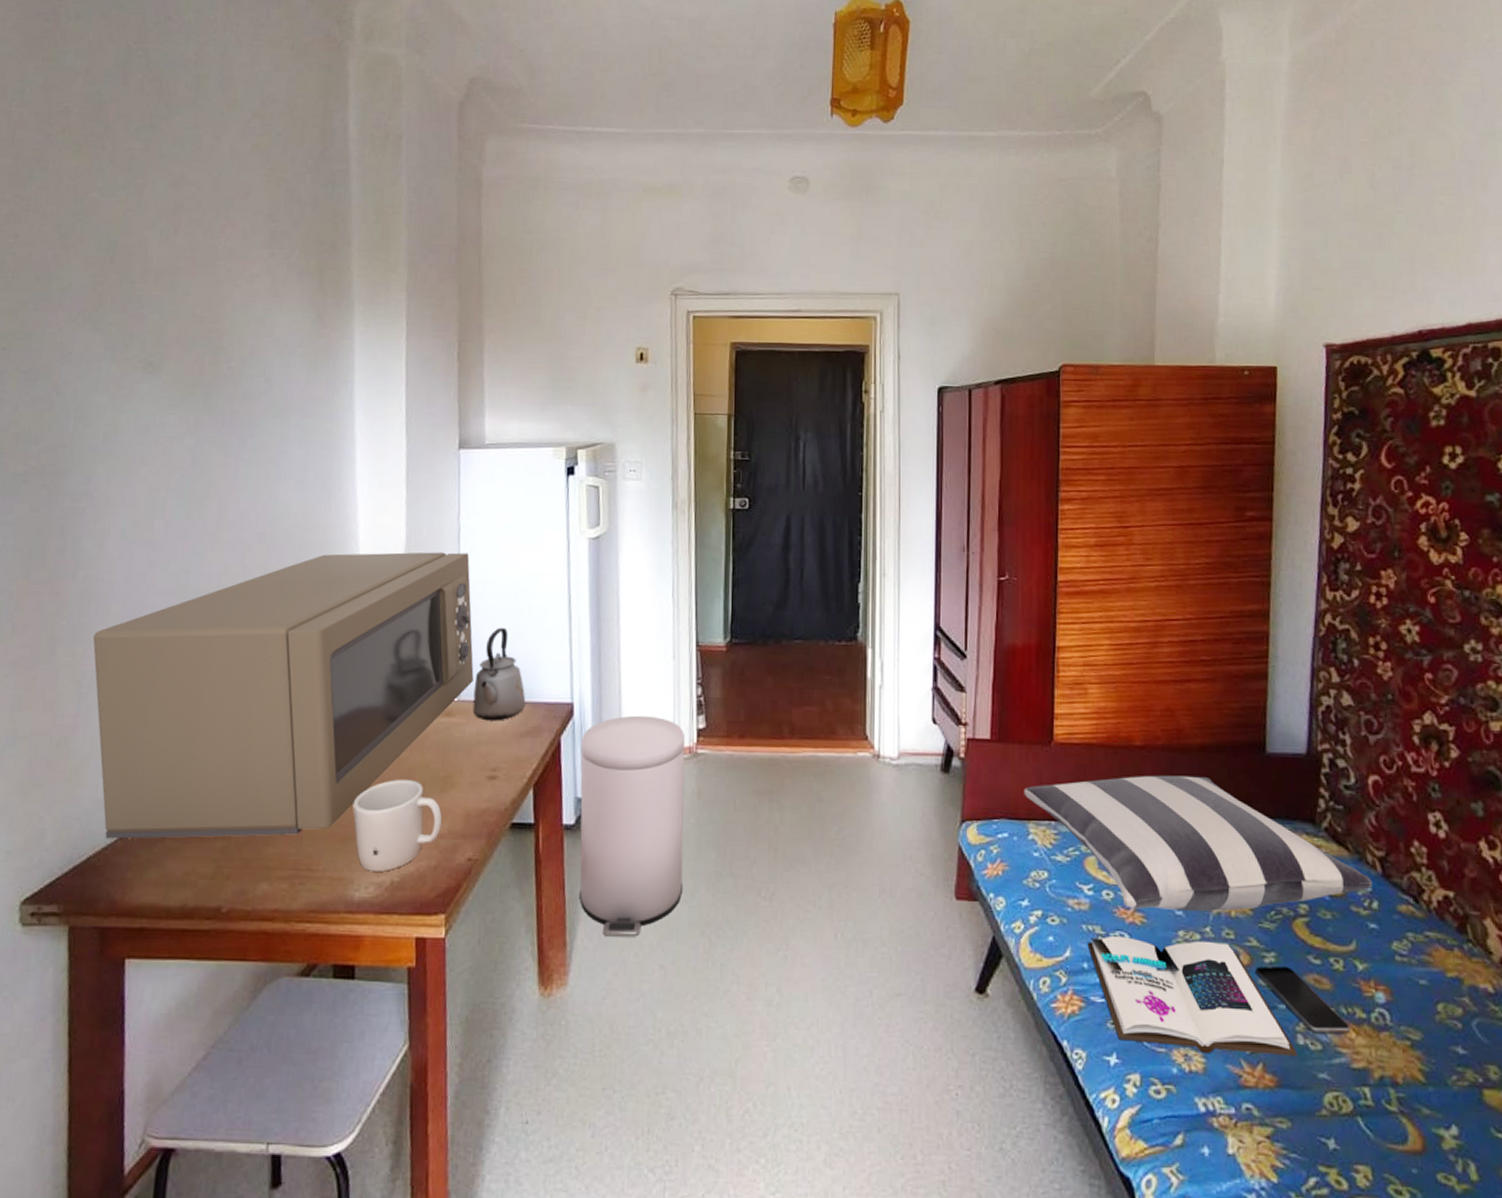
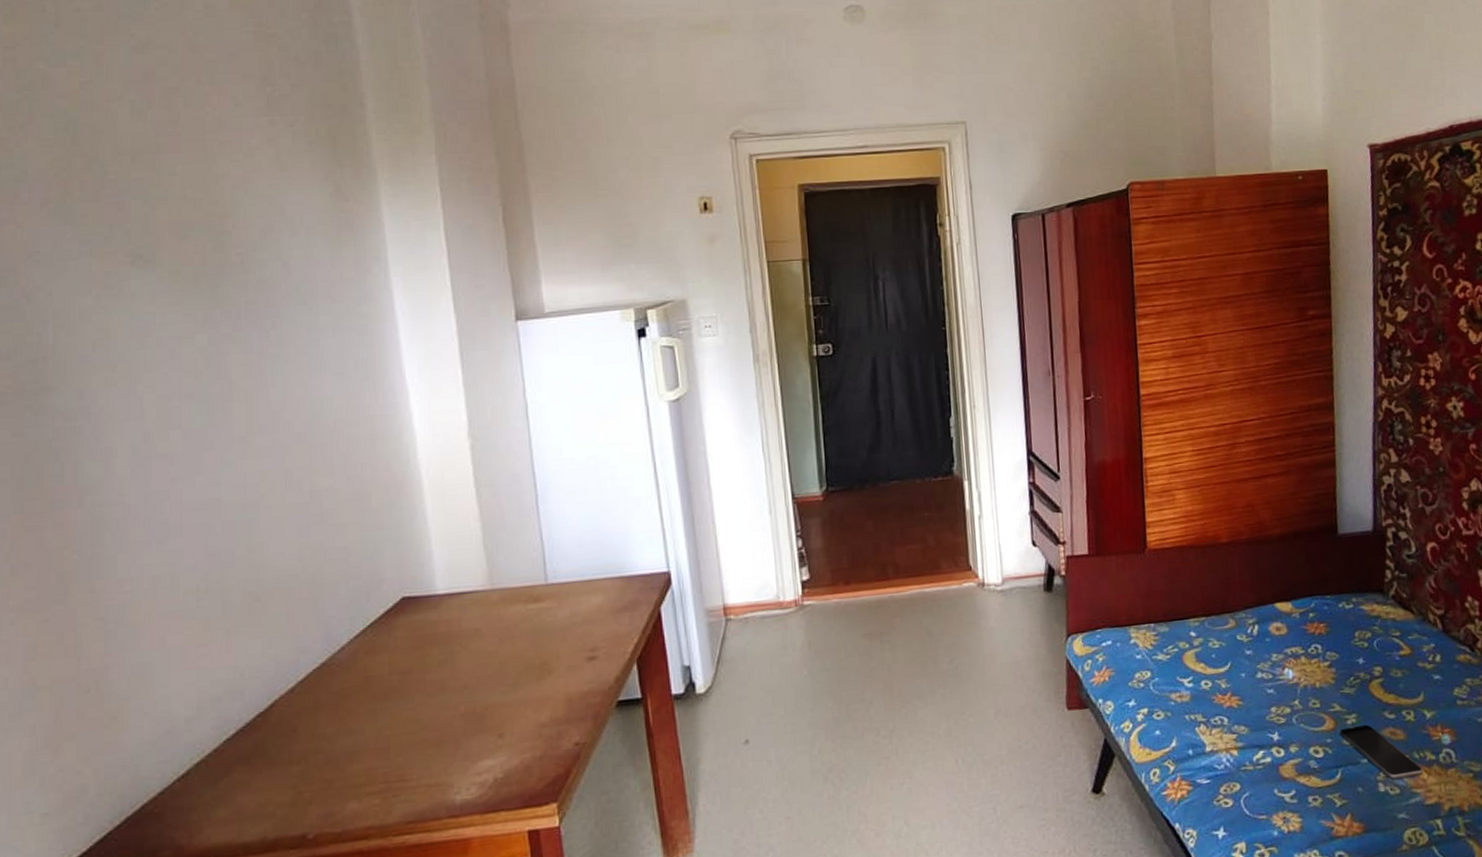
microwave: present [93,552,474,839] -> none [114,430,560,783]
mug: present [352,779,443,872] -> none [442,672,544,772]
kettle: present [472,627,526,721] -> none [561,503,620,602]
pedal bin: present [580,715,685,937] -> none [682,574,803,798]
pillow: present [1024,775,1373,911] -> none [1123,563,1435,694]
book: present [1087,935,1297,1057] -> none [1191,712,1380,815]

